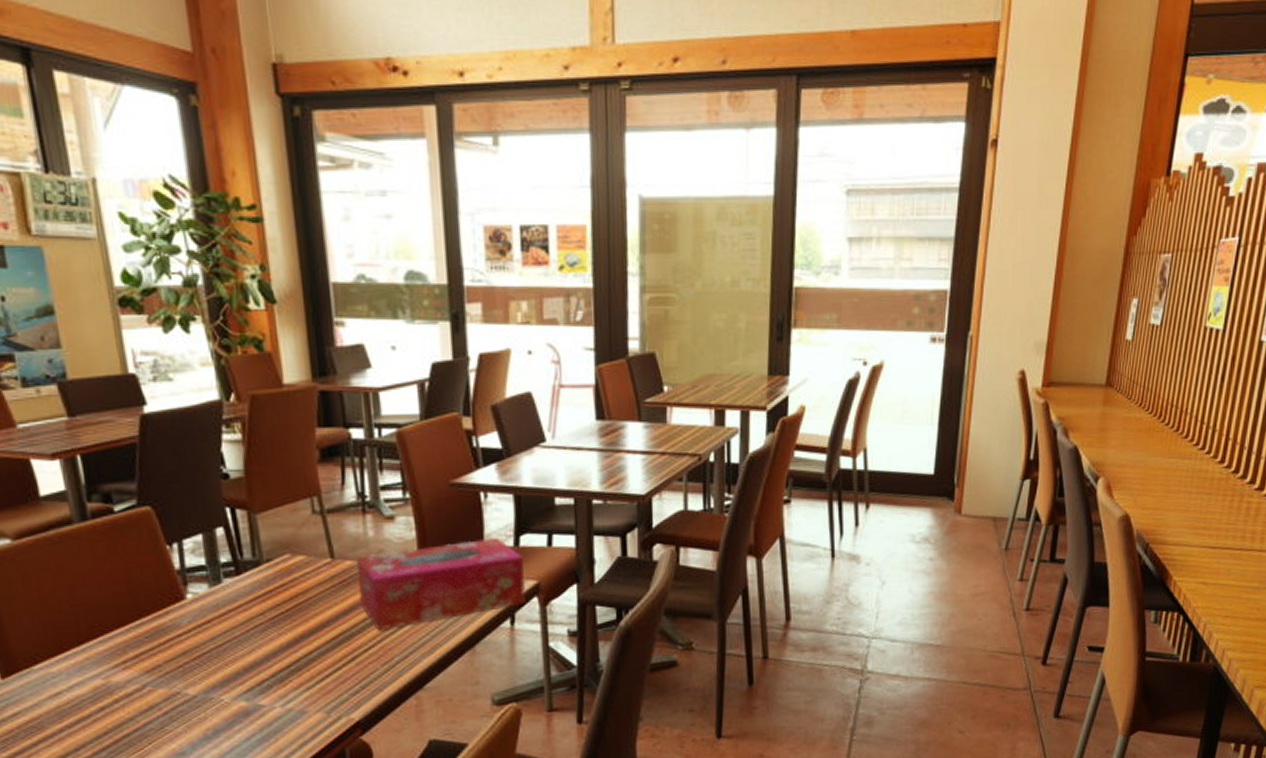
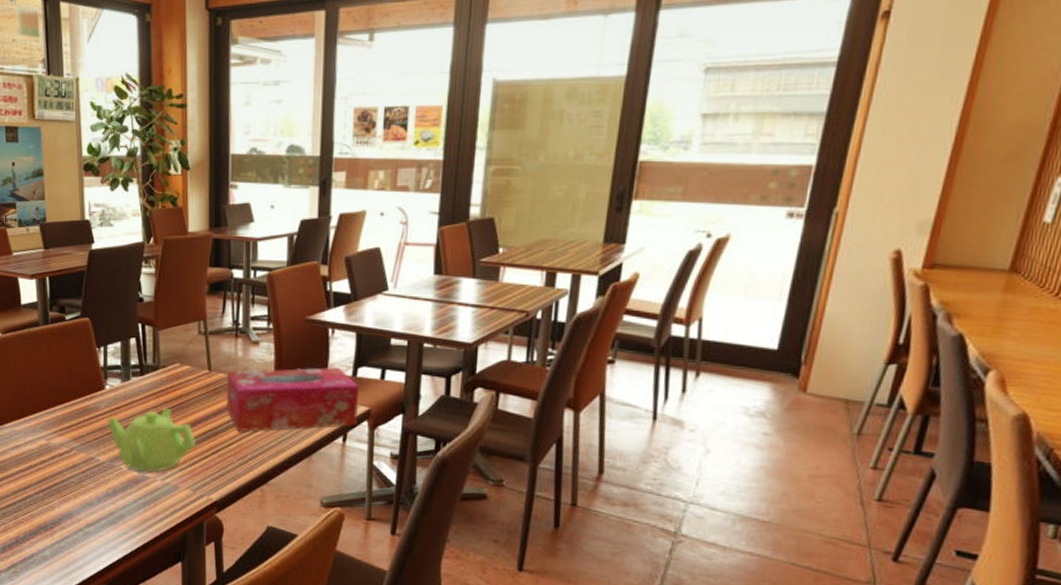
teapot: none [193,614,325,700] -> present [107,408,197,473]

